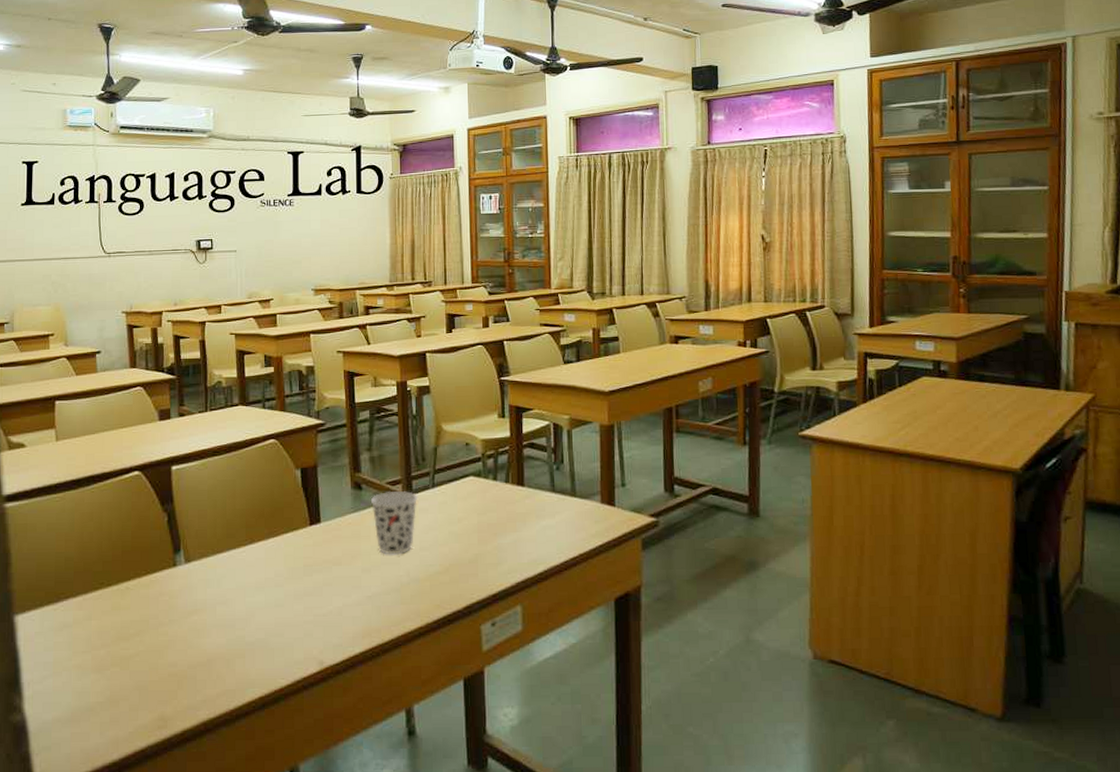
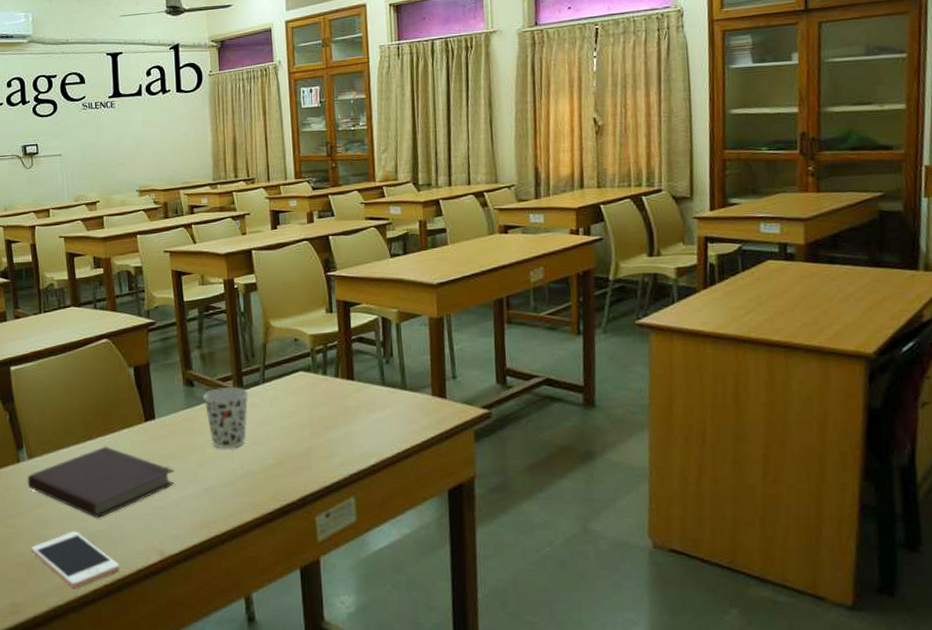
notebook: none [183,550,338,625] -> present [27,446,175,518]
cell phone: none [184,640,277,701] -> present [31,531,120,589]

